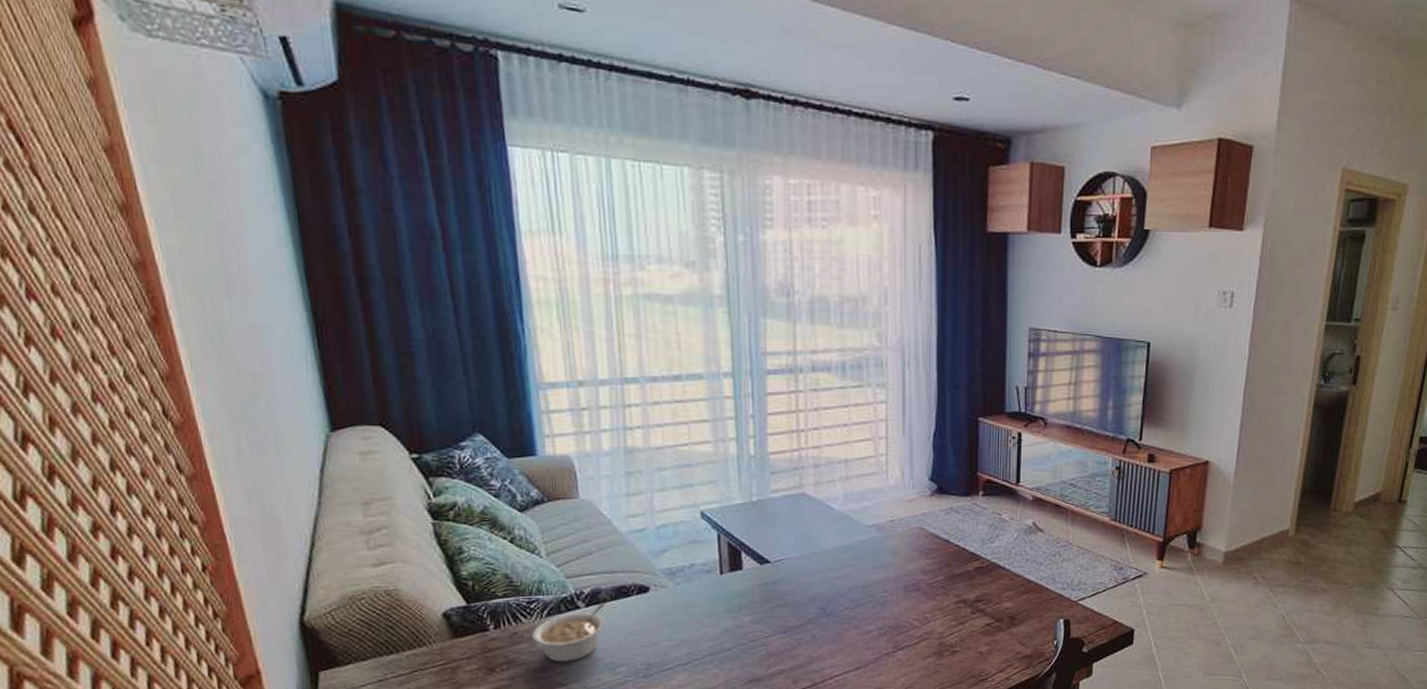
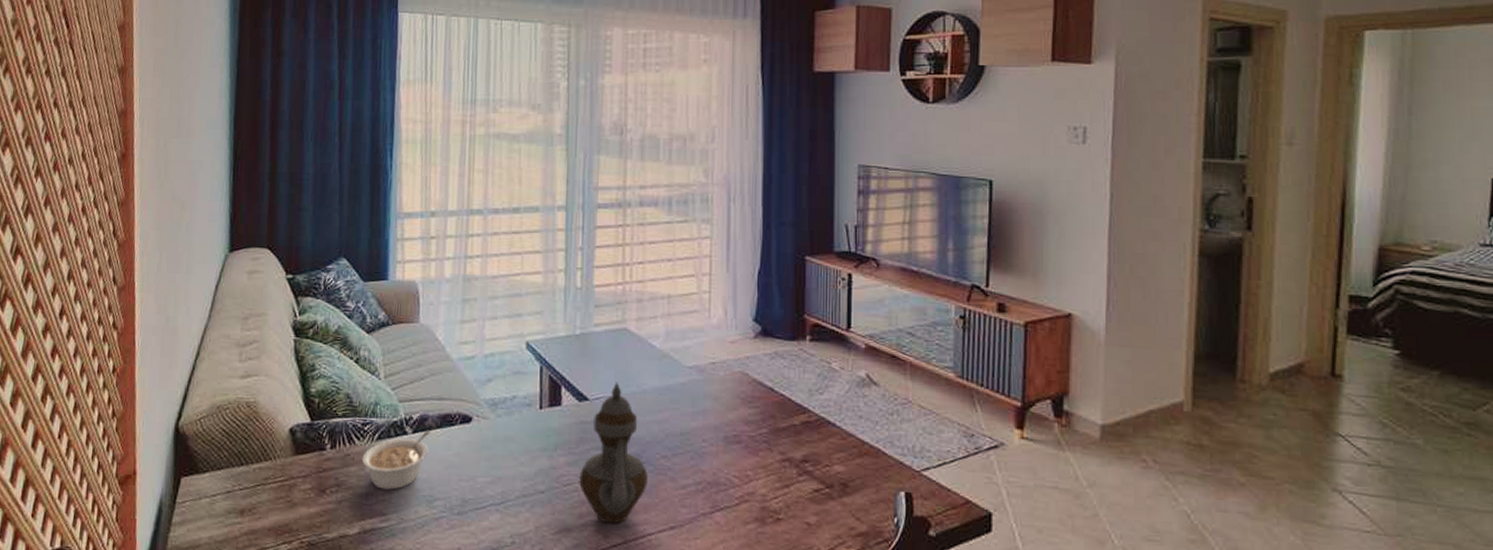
teapot: none [766,544,833,671] -> present [579,381,648,524]

